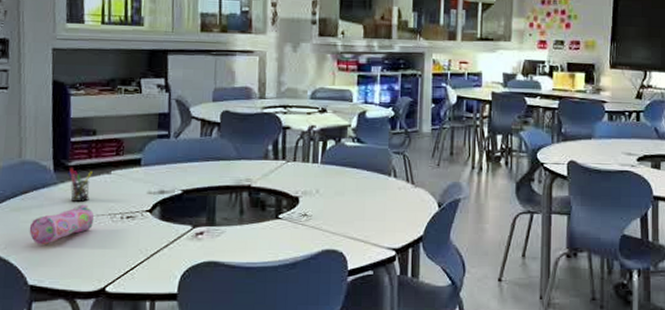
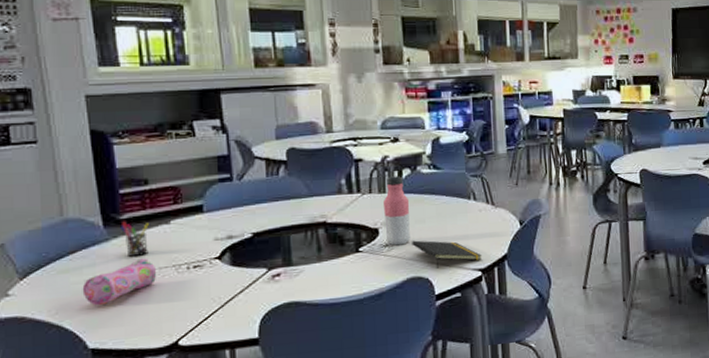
water bottle: none [305,146,330,216] -> present [384,176,411,246]
notepad: none [329,212,398,243] -> present [412,240,483,269]

